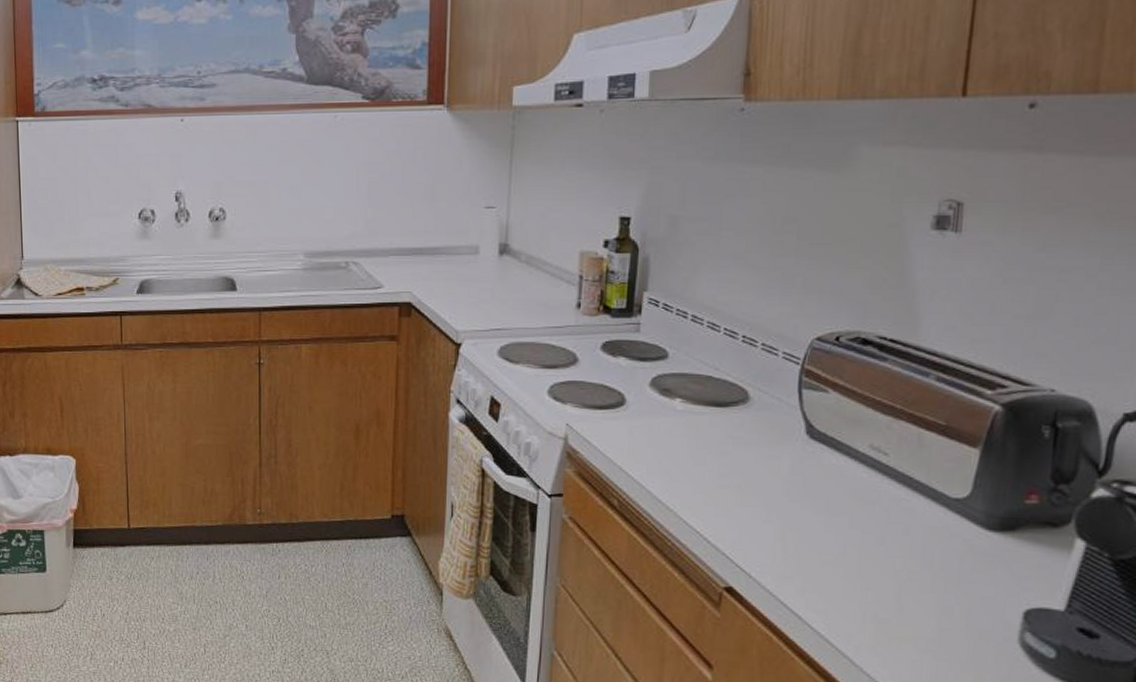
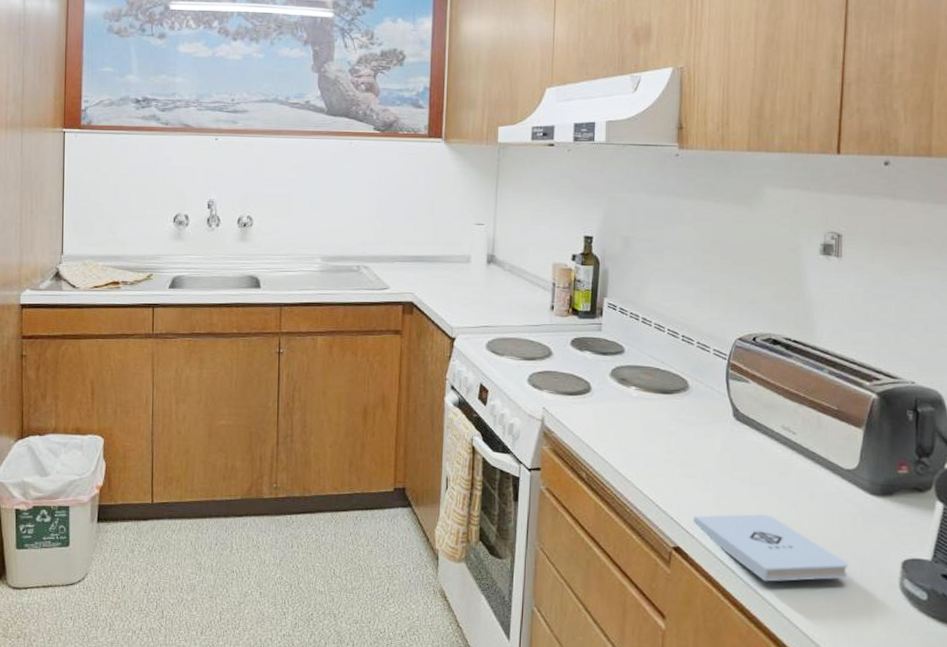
notepad: none [751,550,951,631] -> present [694,514,848,582]

